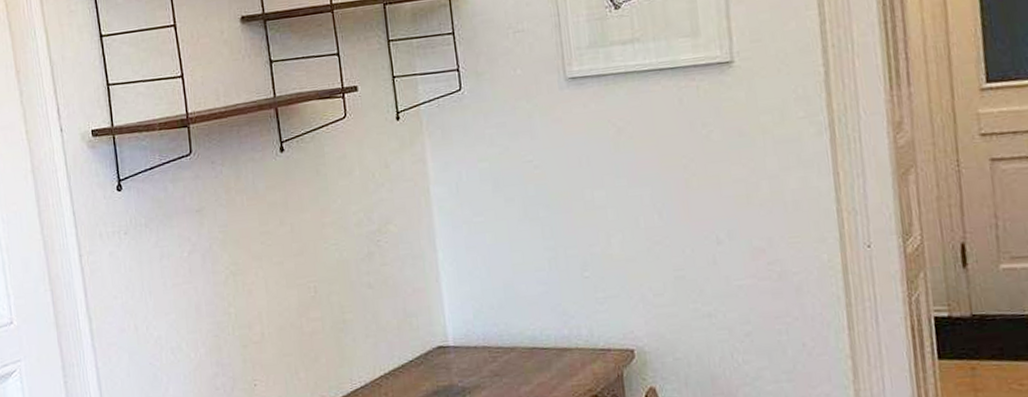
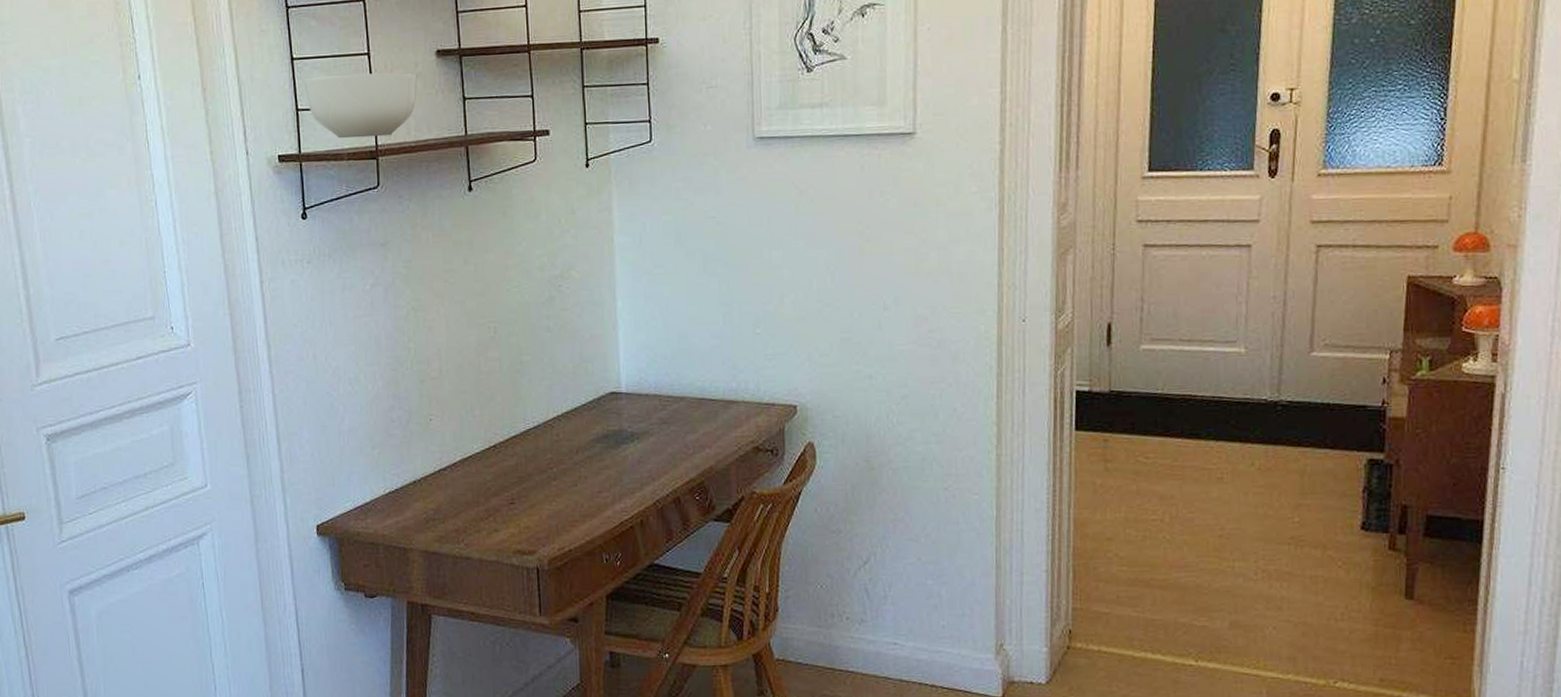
bowl: none [112,40,224,110] -> present [302,72,418,139]

